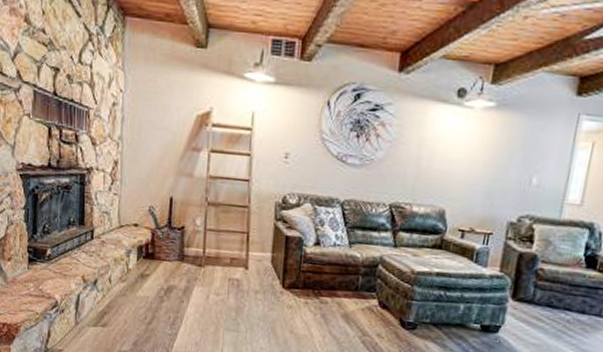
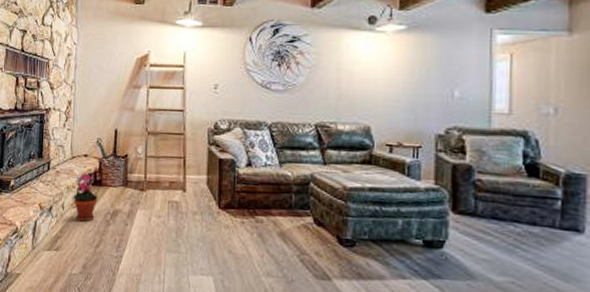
potted plant: none [121,244,150,298] -> present [73,173,98,222]

